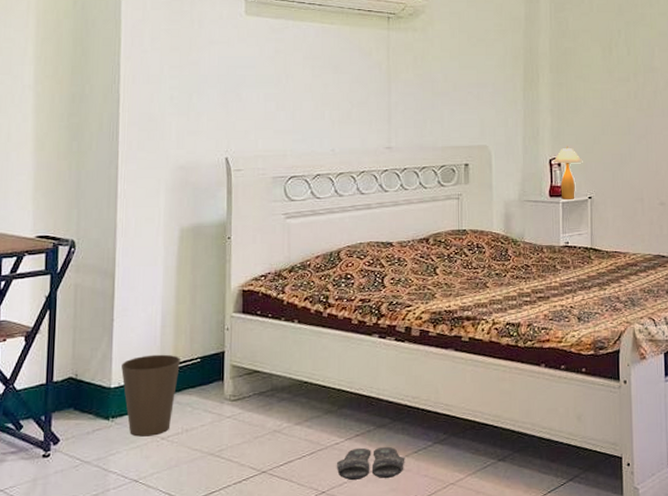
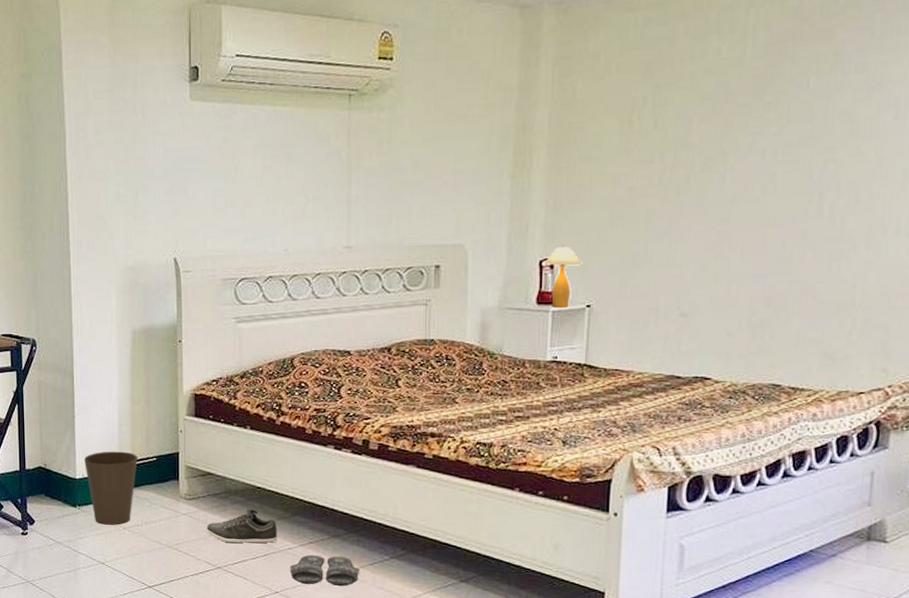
shoe: none [251,405,324,444] -> present [206,509,277,544]

